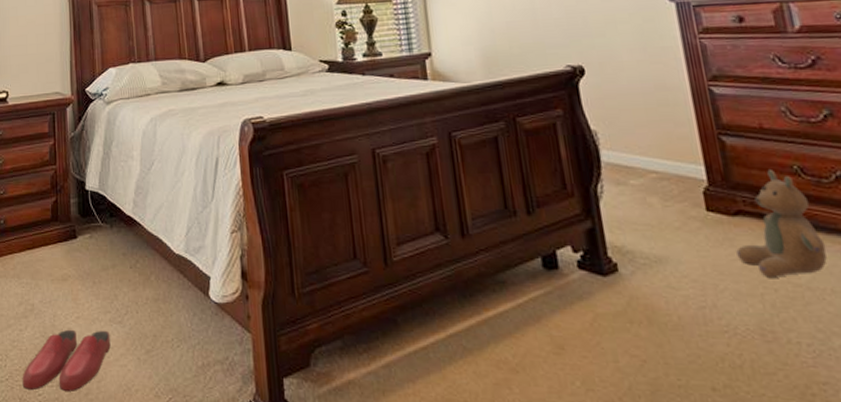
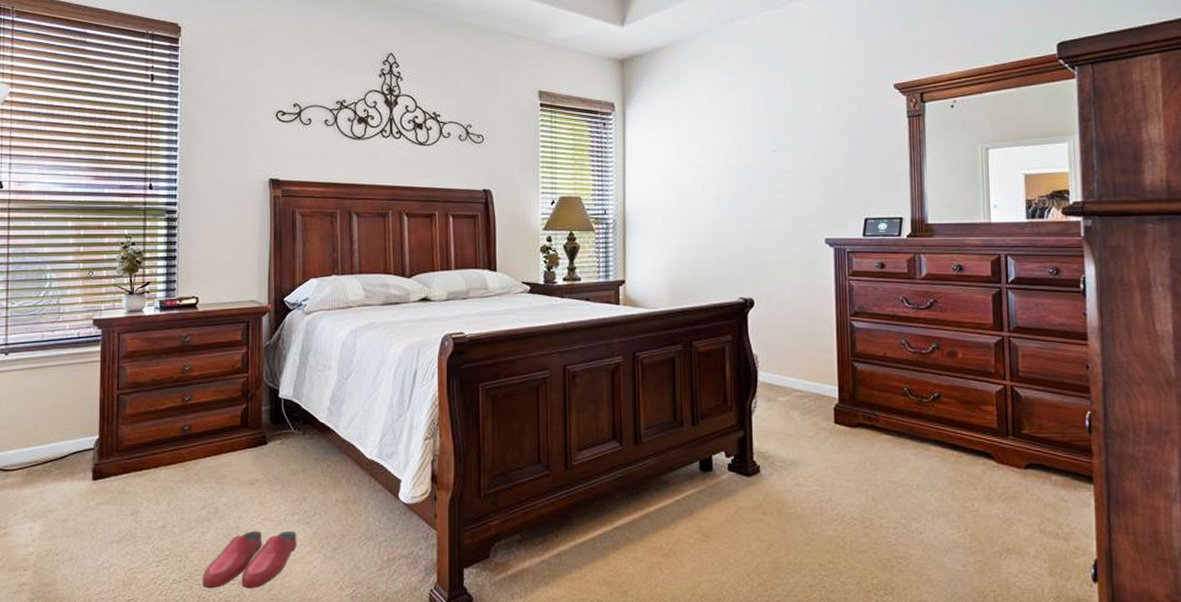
teddy bear: present [736,170,827,277] -> none [852,391,918,477]

